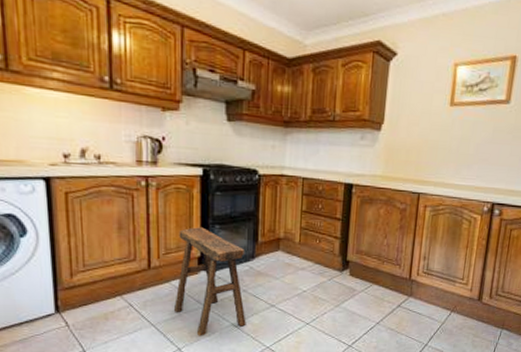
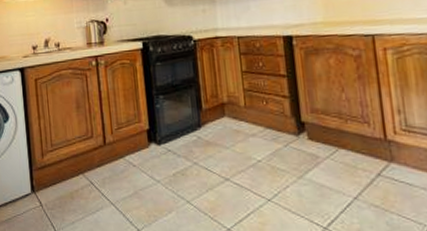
stool: present [175,227,246,336] -> none [127,99,202,216]

